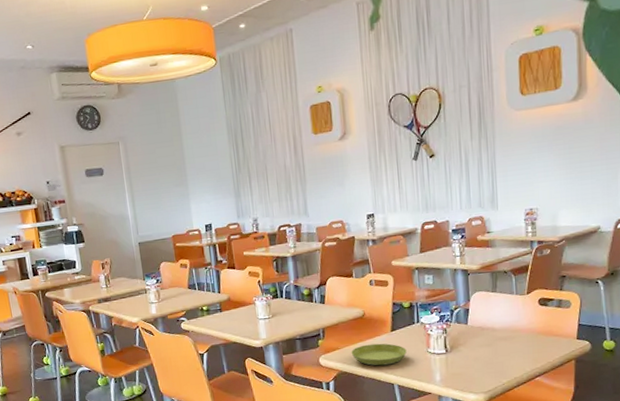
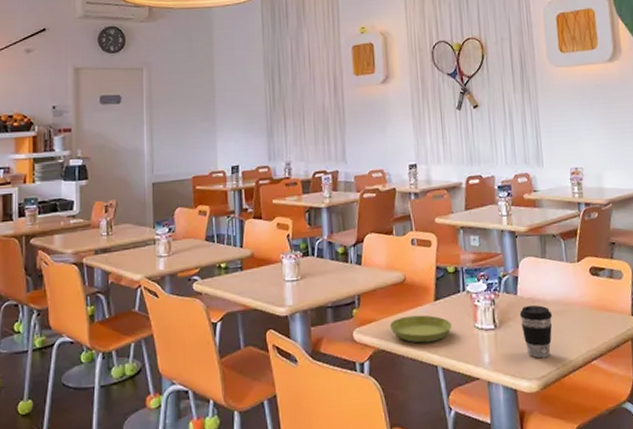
coffee cup: none [469,332,501,377] -> present [519,305,553,359]

